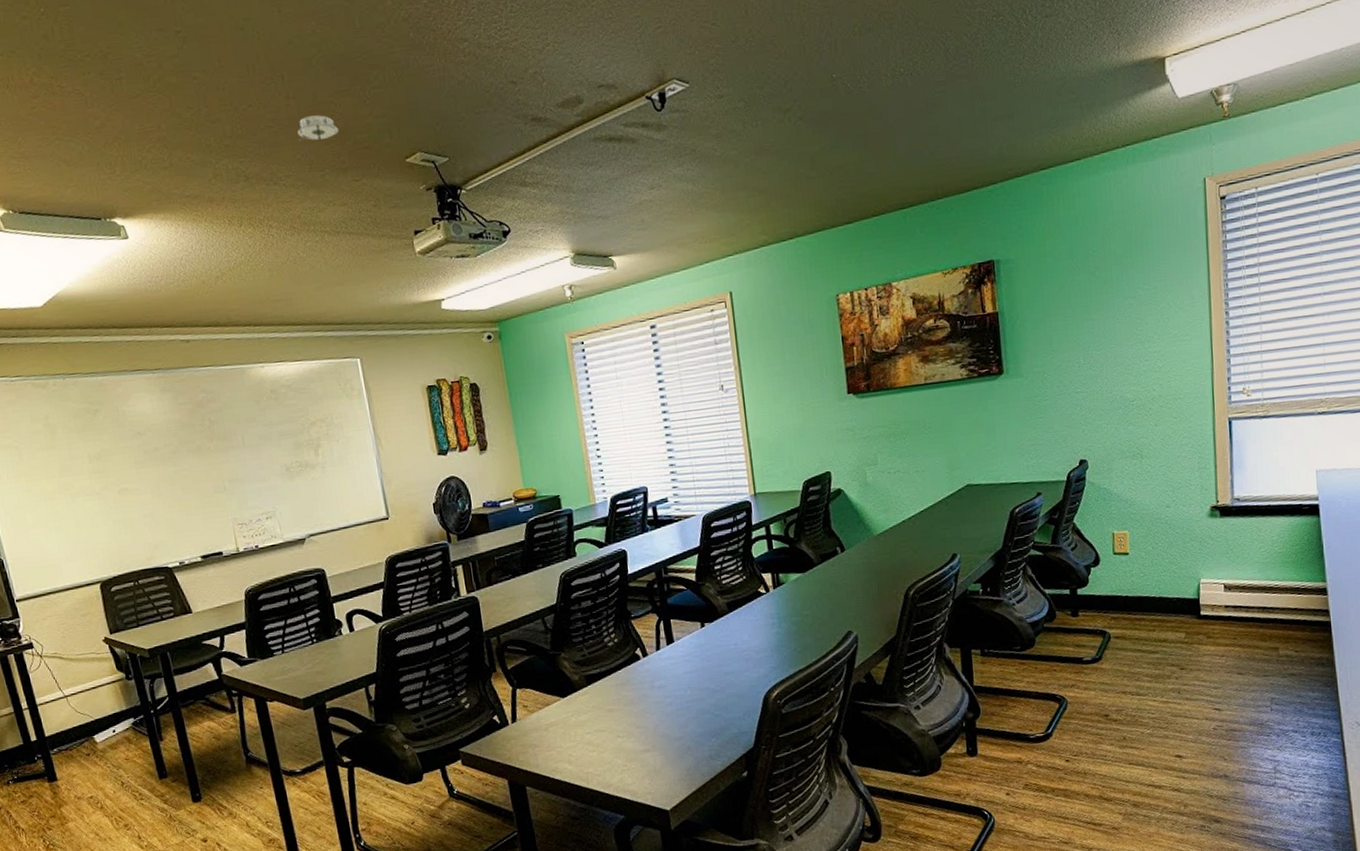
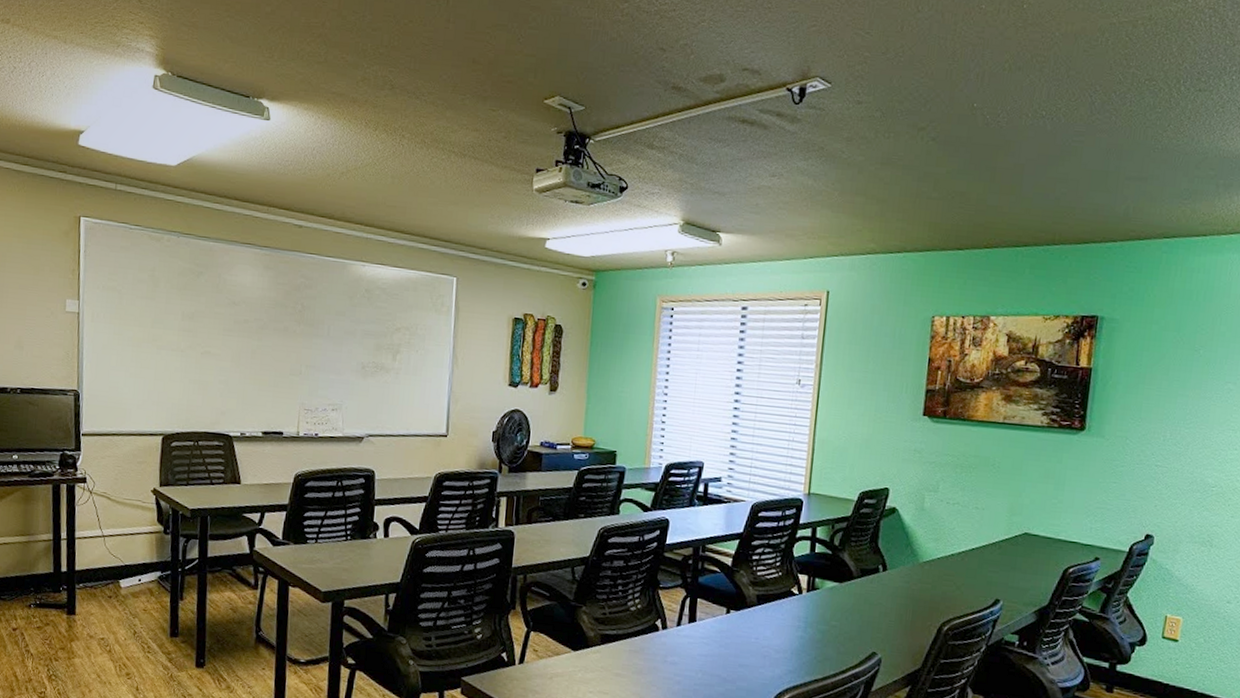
smoke detector: present [298,115,339,142] -> none [447,42,489,66]

